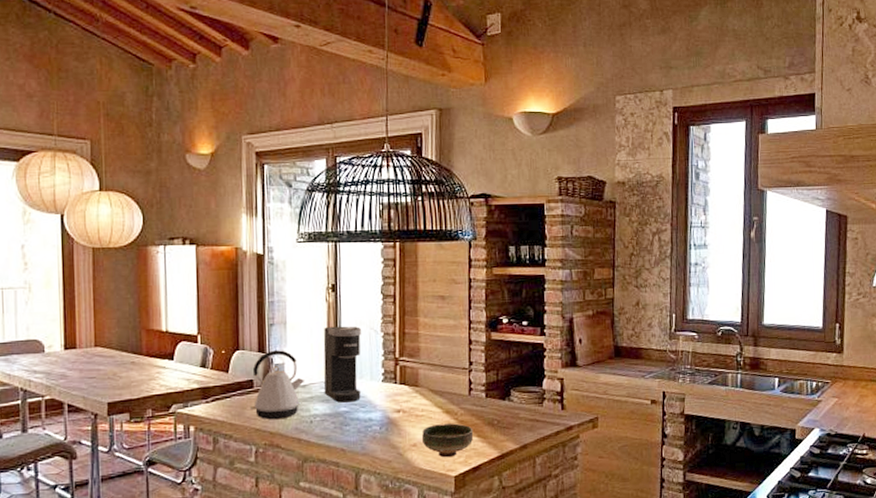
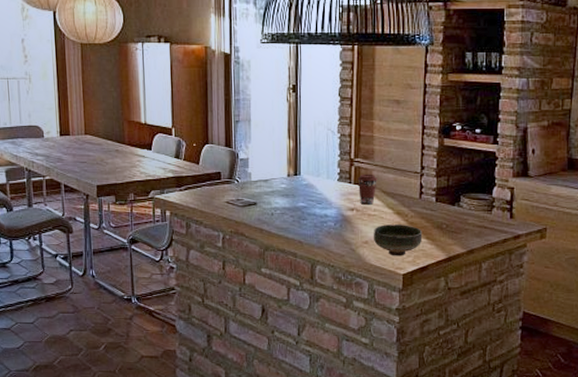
kettle: present [249,350,304,420] -> none [217,146,266,210]
coffee maker: present [323,326,361,403] -> none [284,126,319,198]
coffee cup: none [403,372,424,405] -> present [357,173,377,205]

